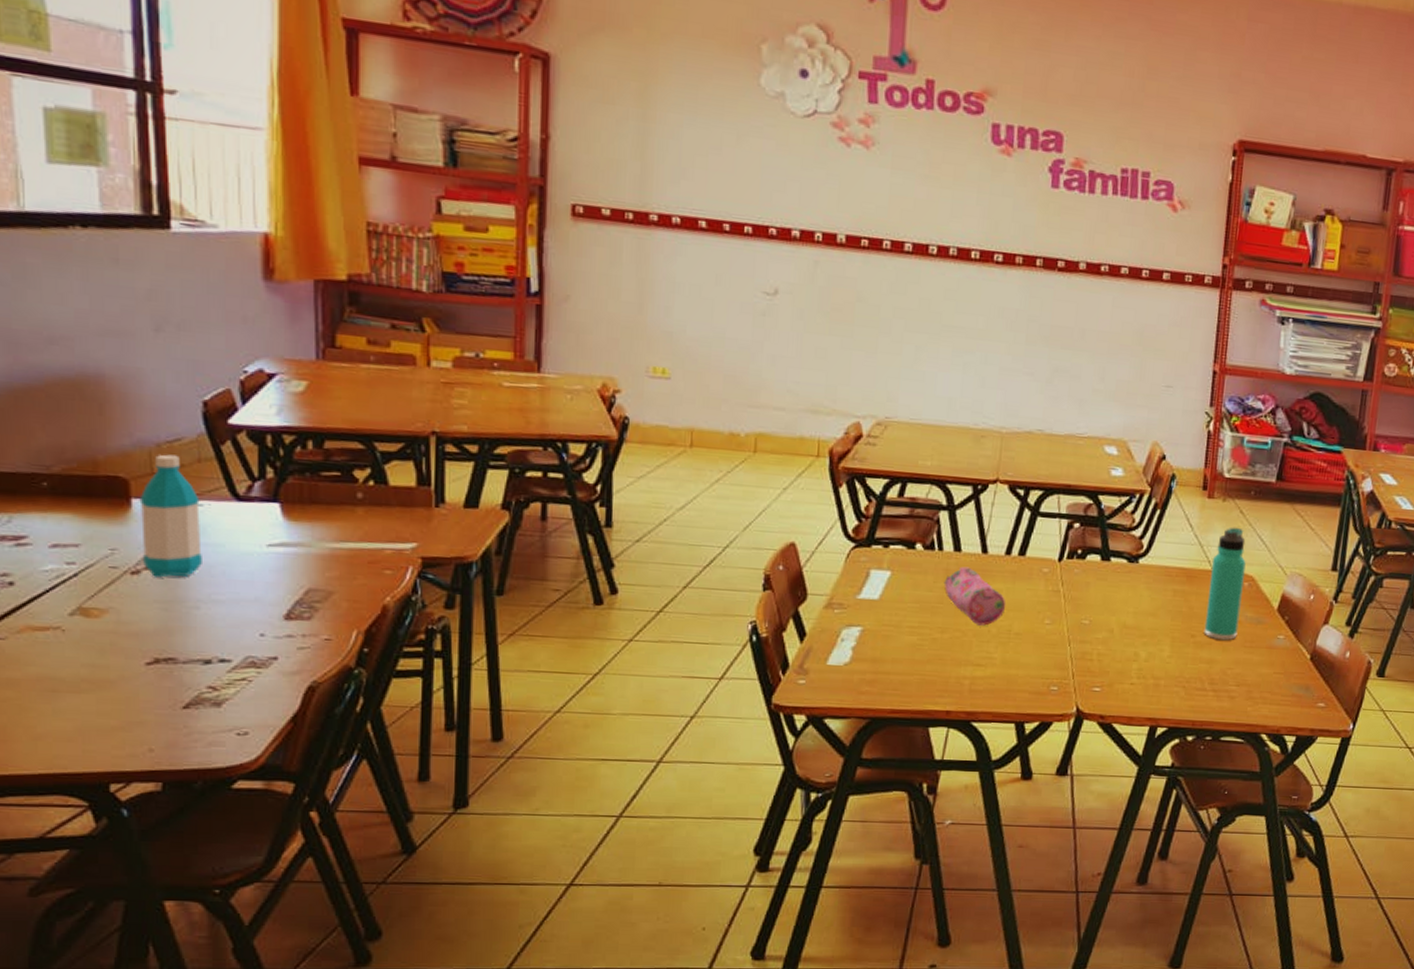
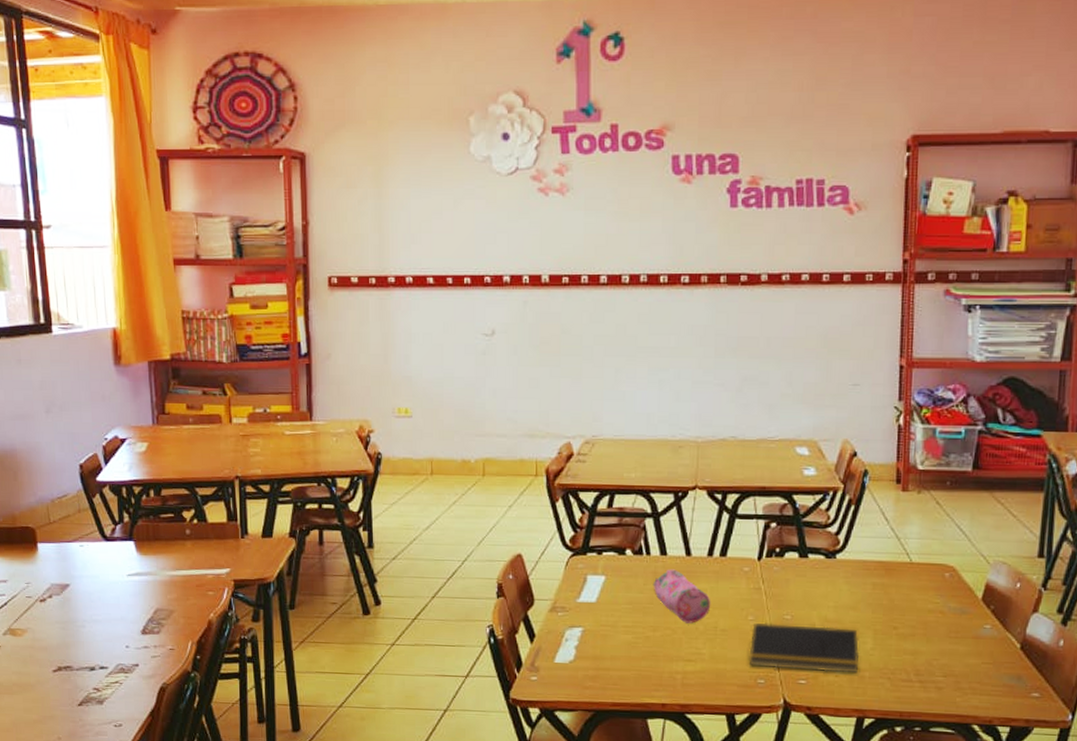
water bottle: present [139,454,202,578] -> none [42,507,85,604]
notepad: none [1042,627,1157,682] -> present [748,622,859,674]
thermos bottle: present [1204,527,1246,641] -> none [906,518,946,632]

